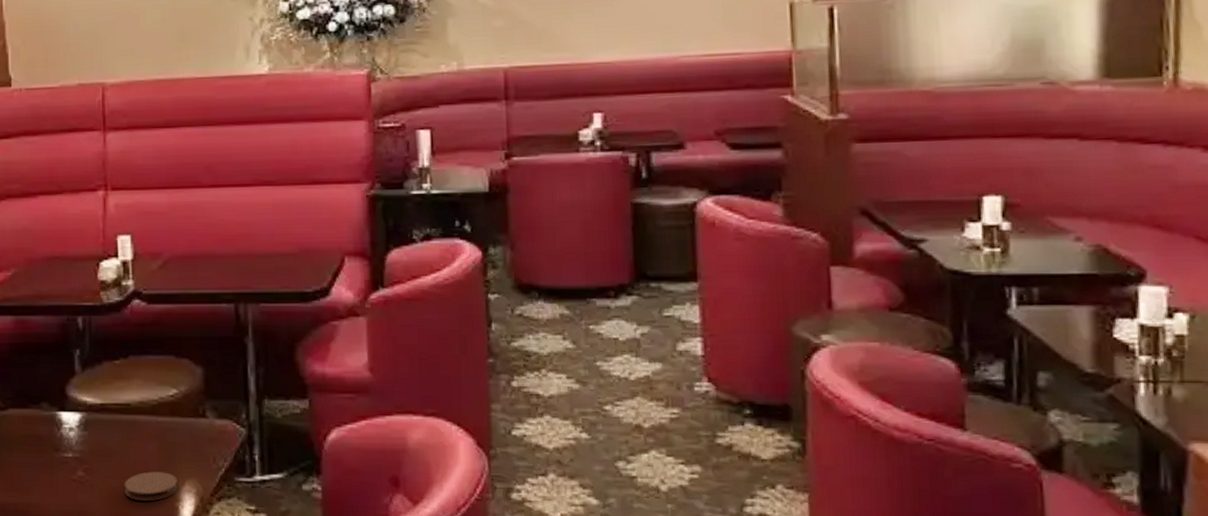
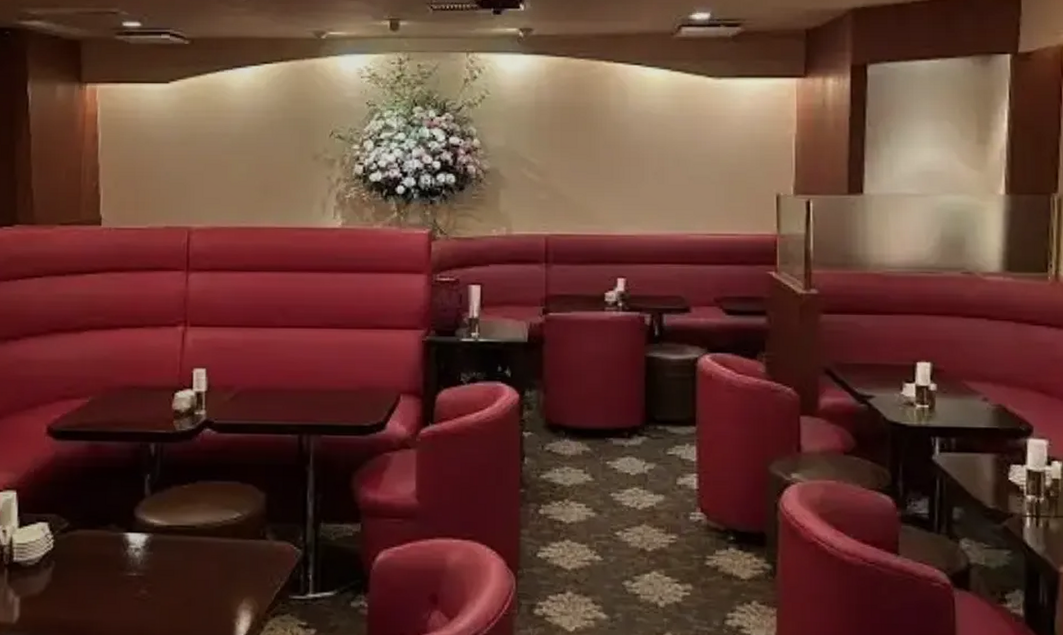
coaster: present [124,471,178,501] -> none [184,590,236,617]

